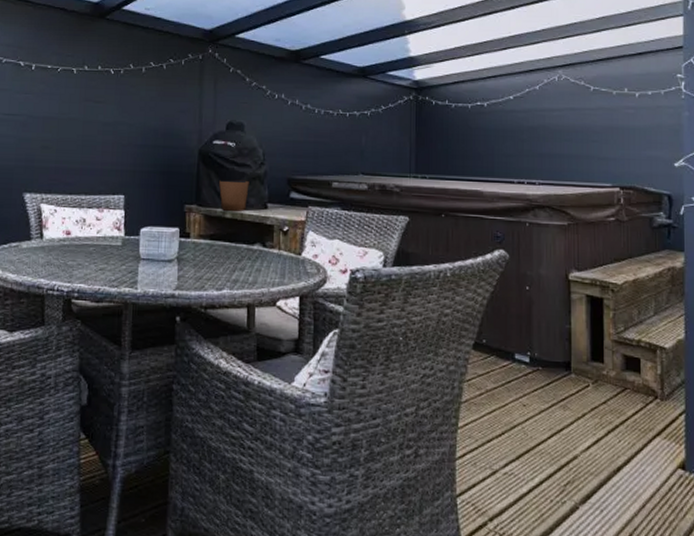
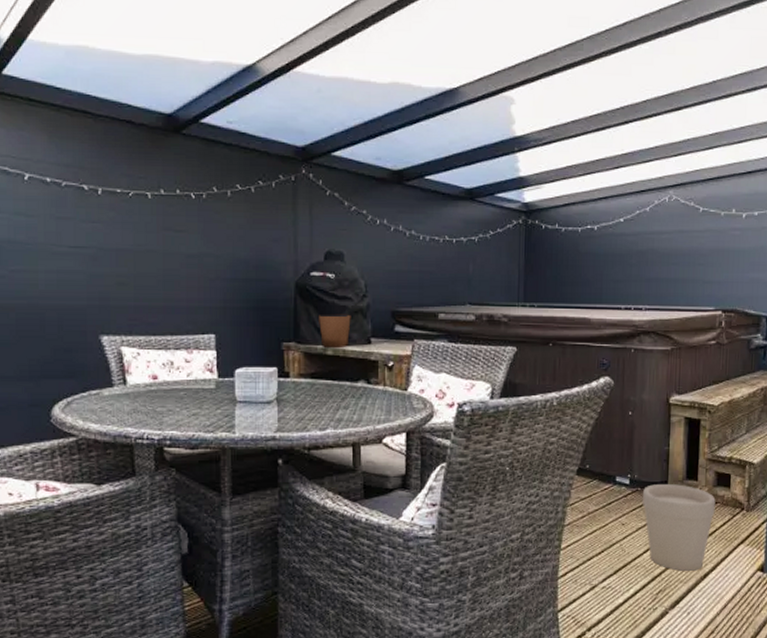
flowerpot: none [543,364,625,463] -> present [642,484,716,571]

